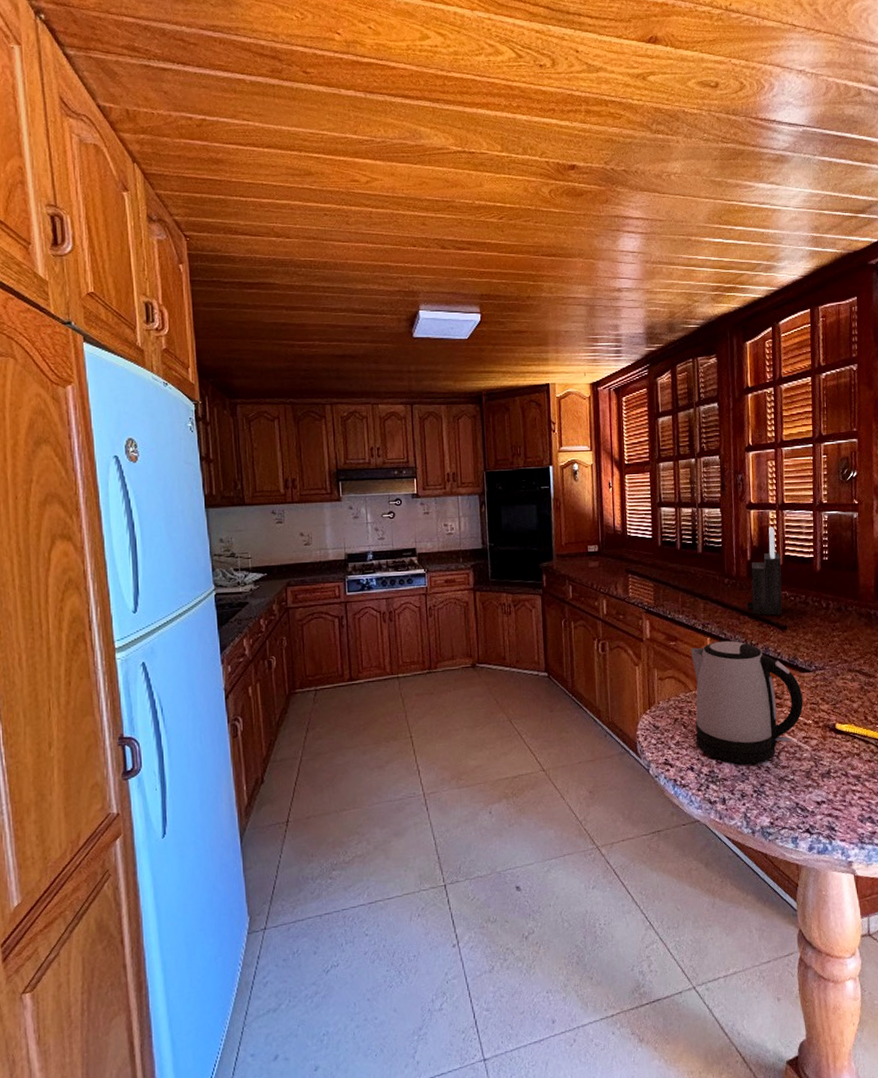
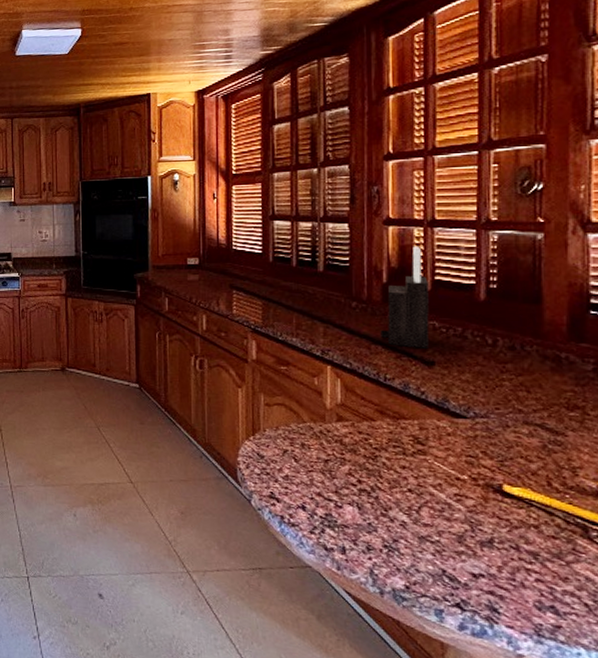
kettle: present [690,640,804,765] -> none [305,371,456,515]

